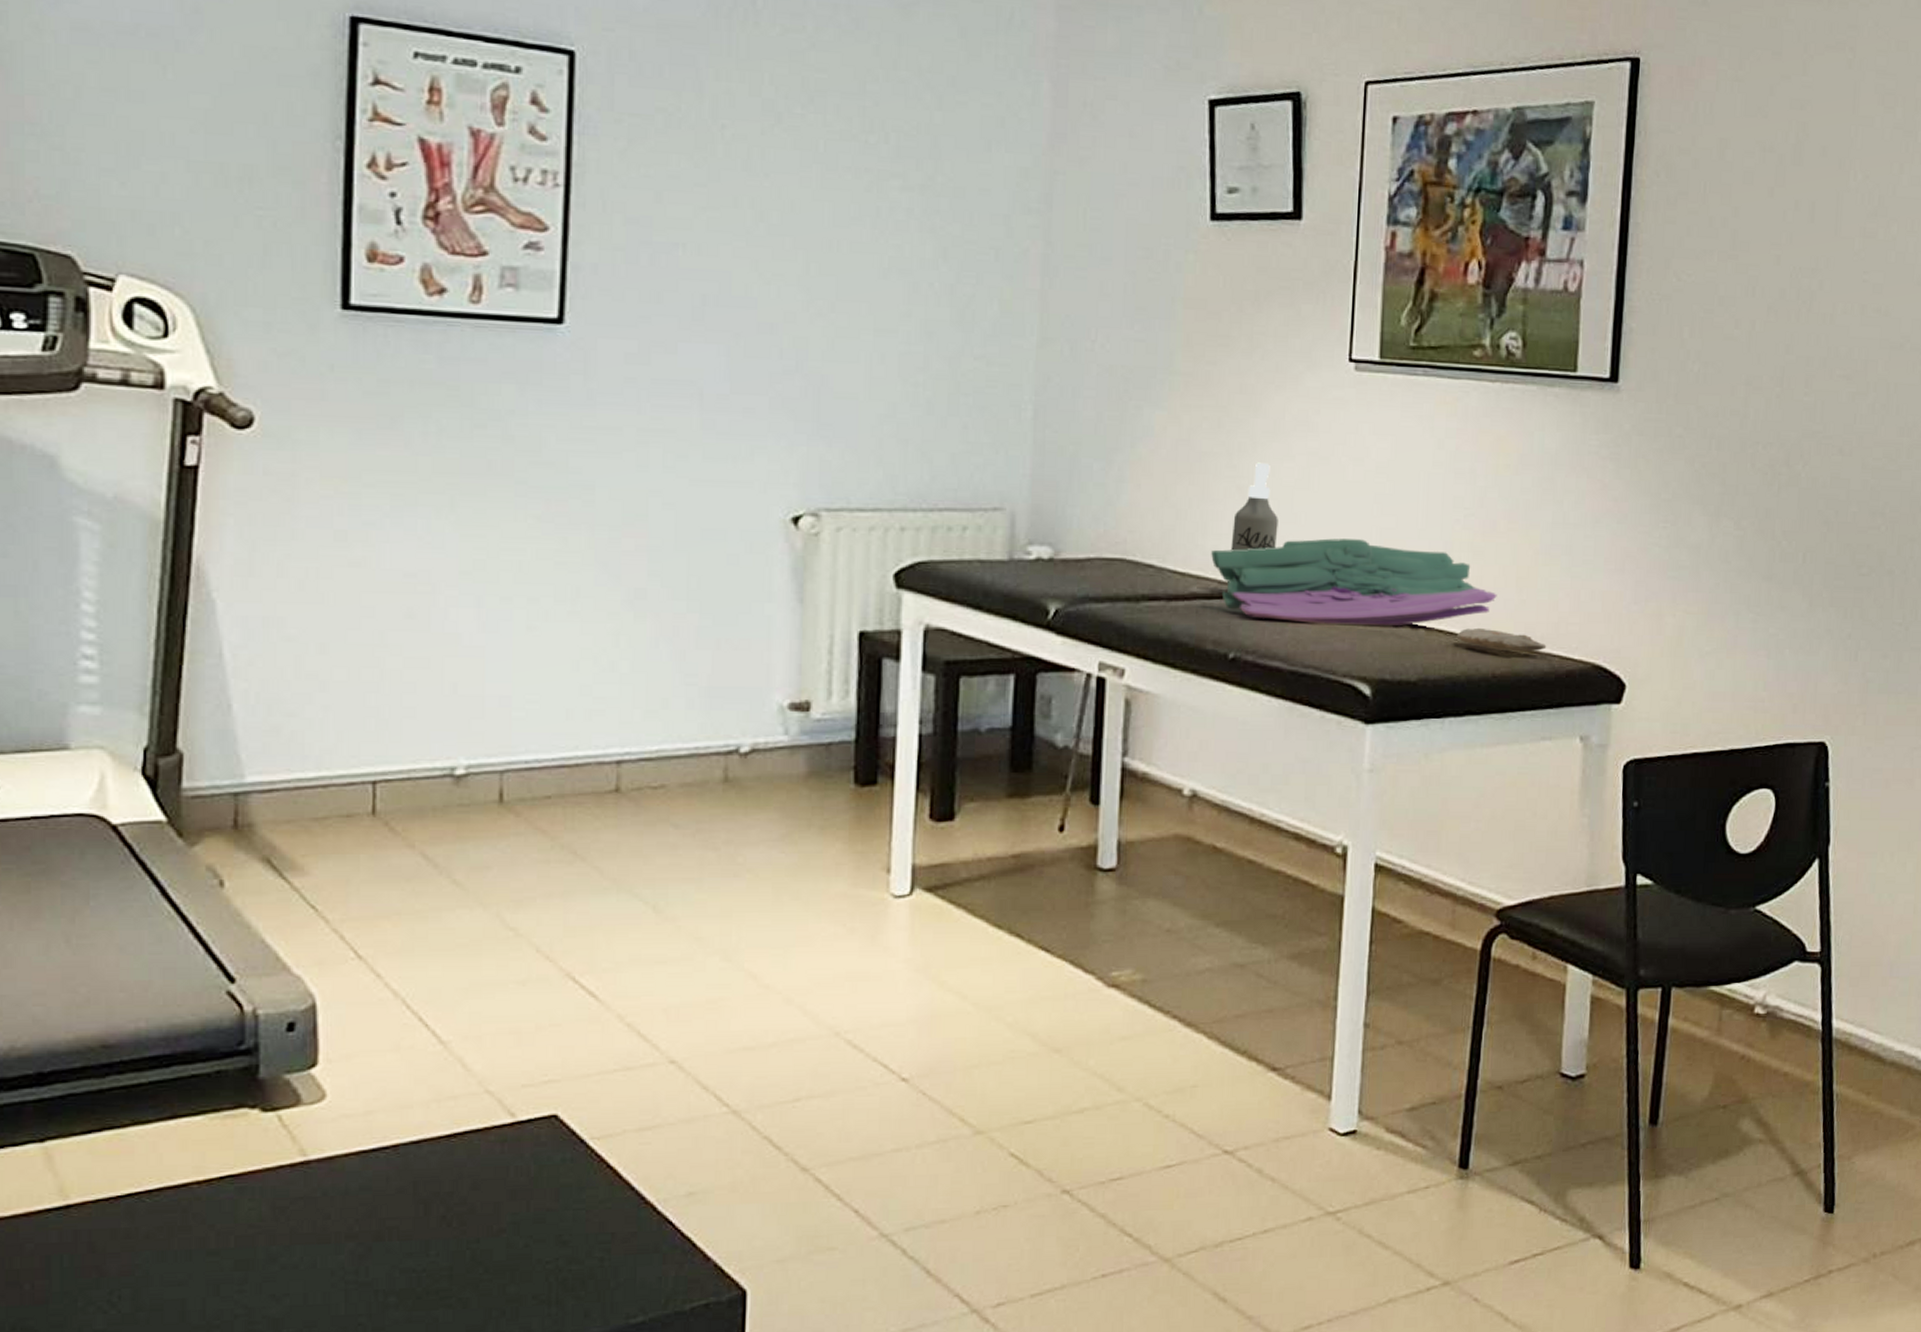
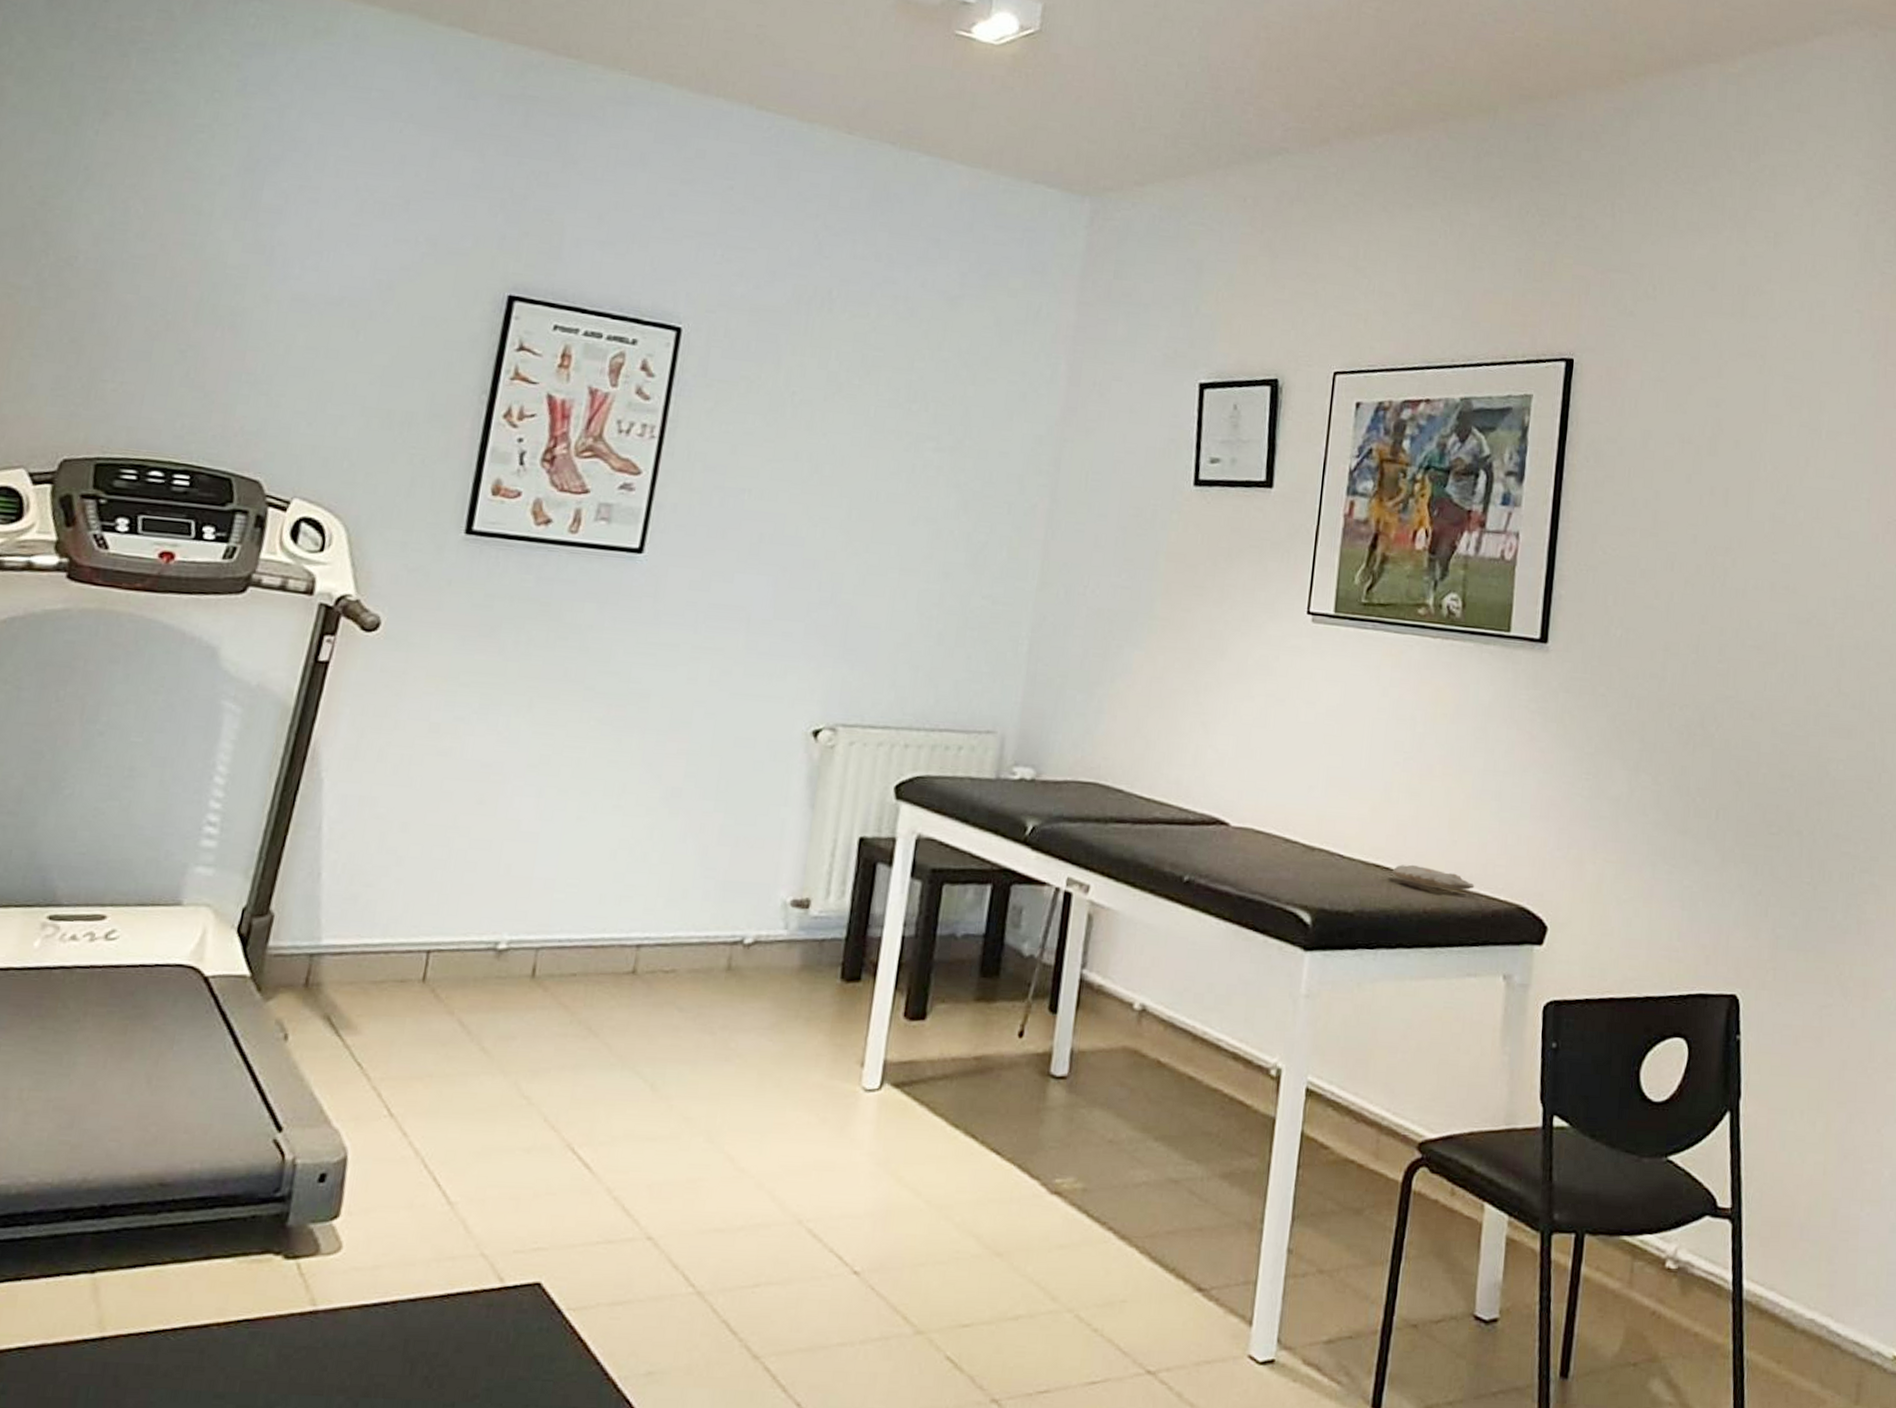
towel: present [1211,538,1497,626] -> none [1174,773,1431,859]
spray bottle: present [1226,462,1278,593] -> none [1185,701,1237,819]

